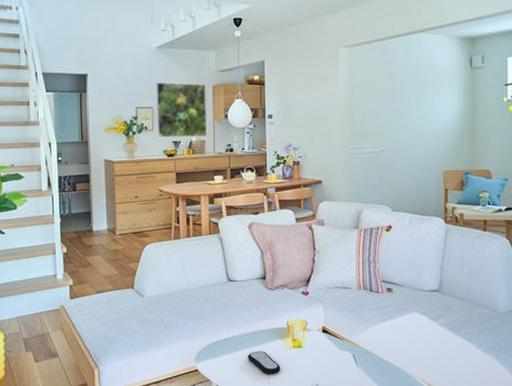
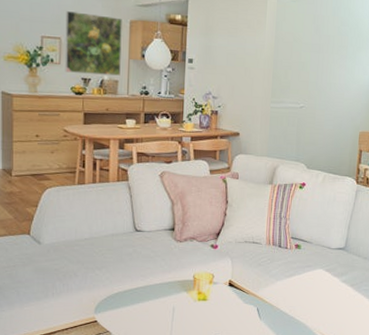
remote control: present [247,351,281,375] -> none [150,303,184,327]

